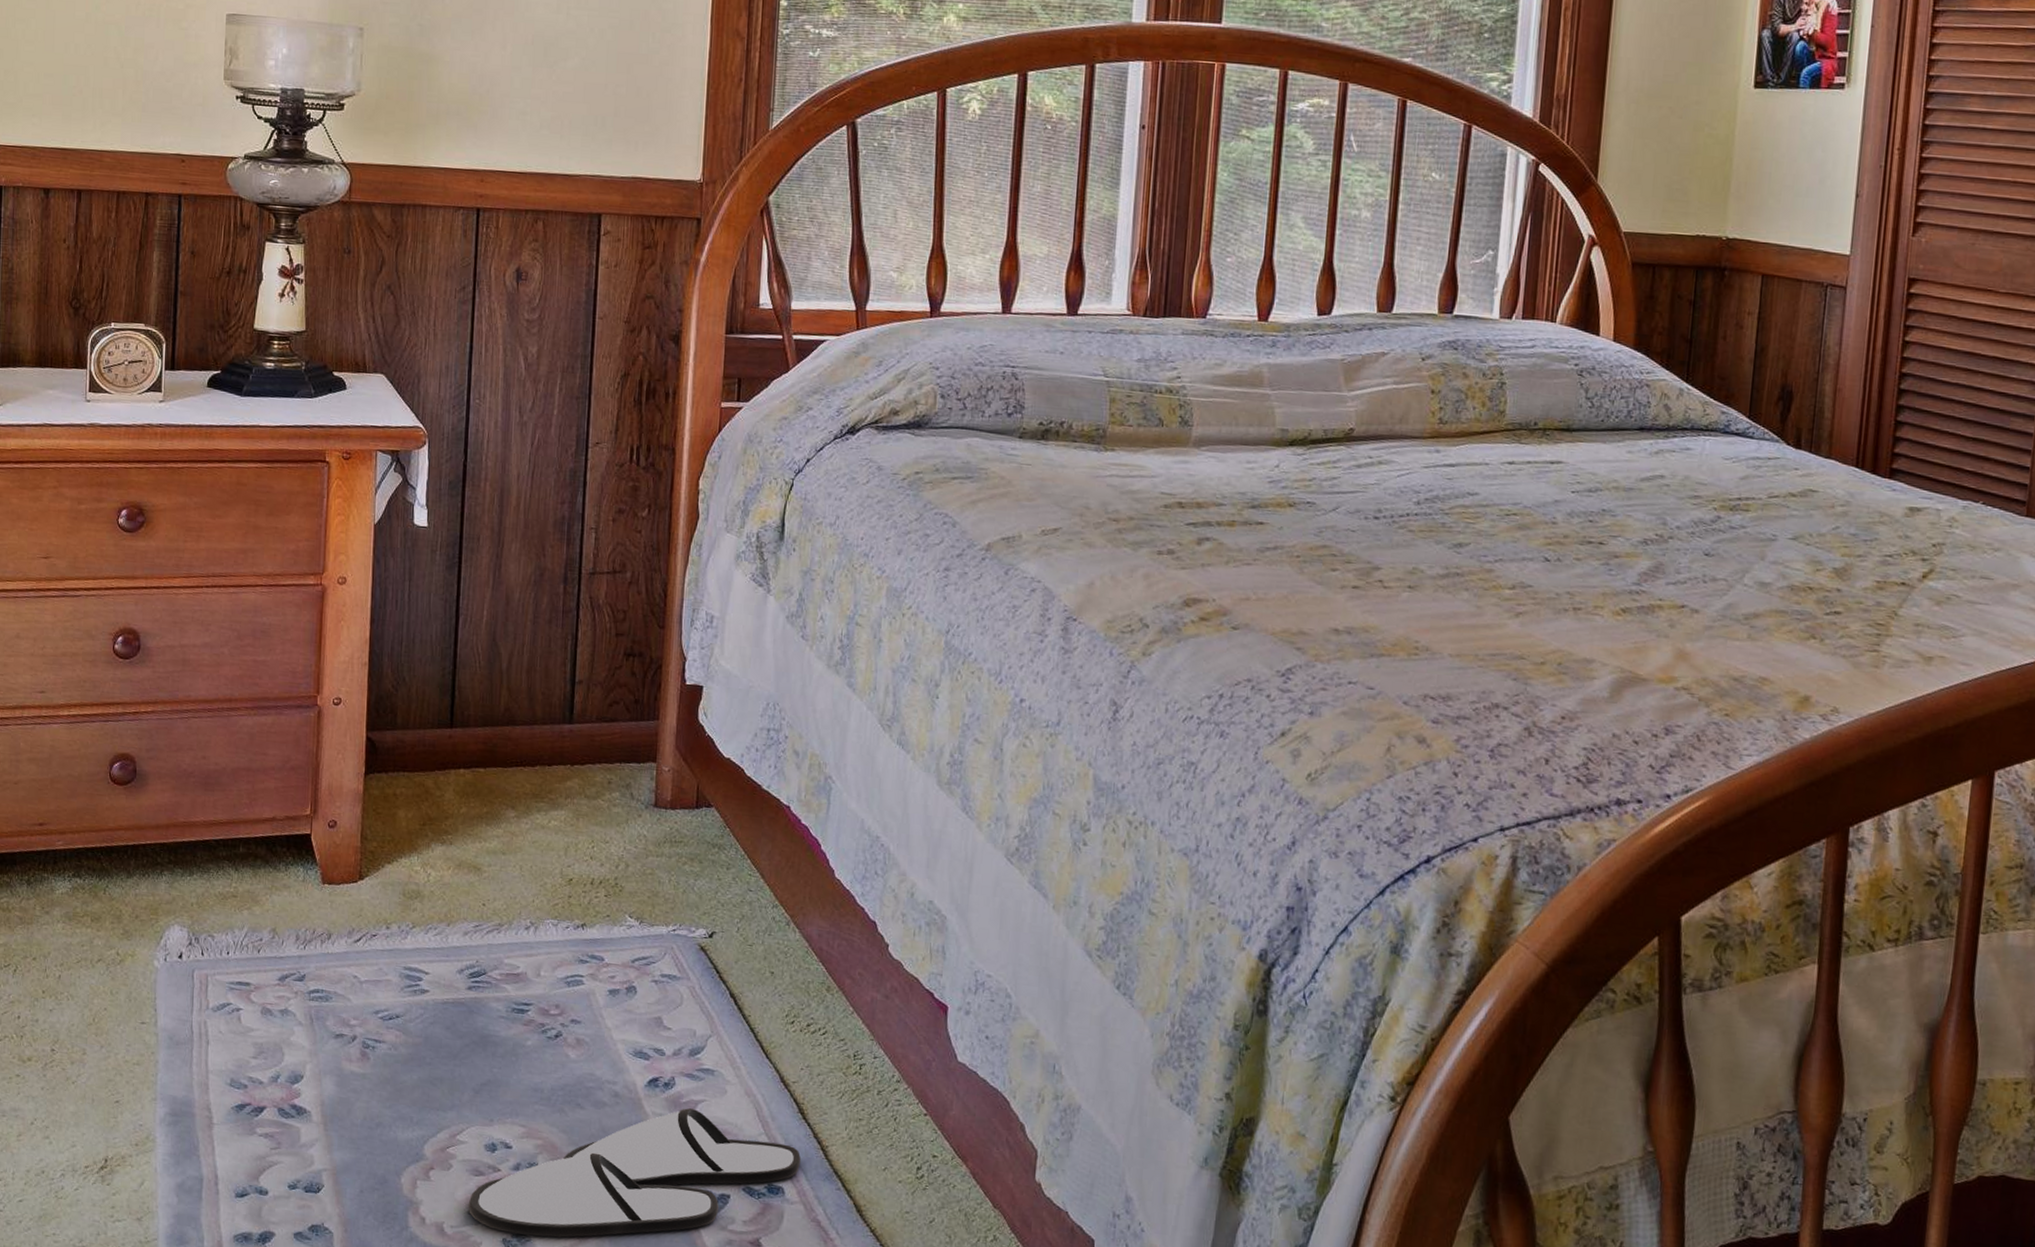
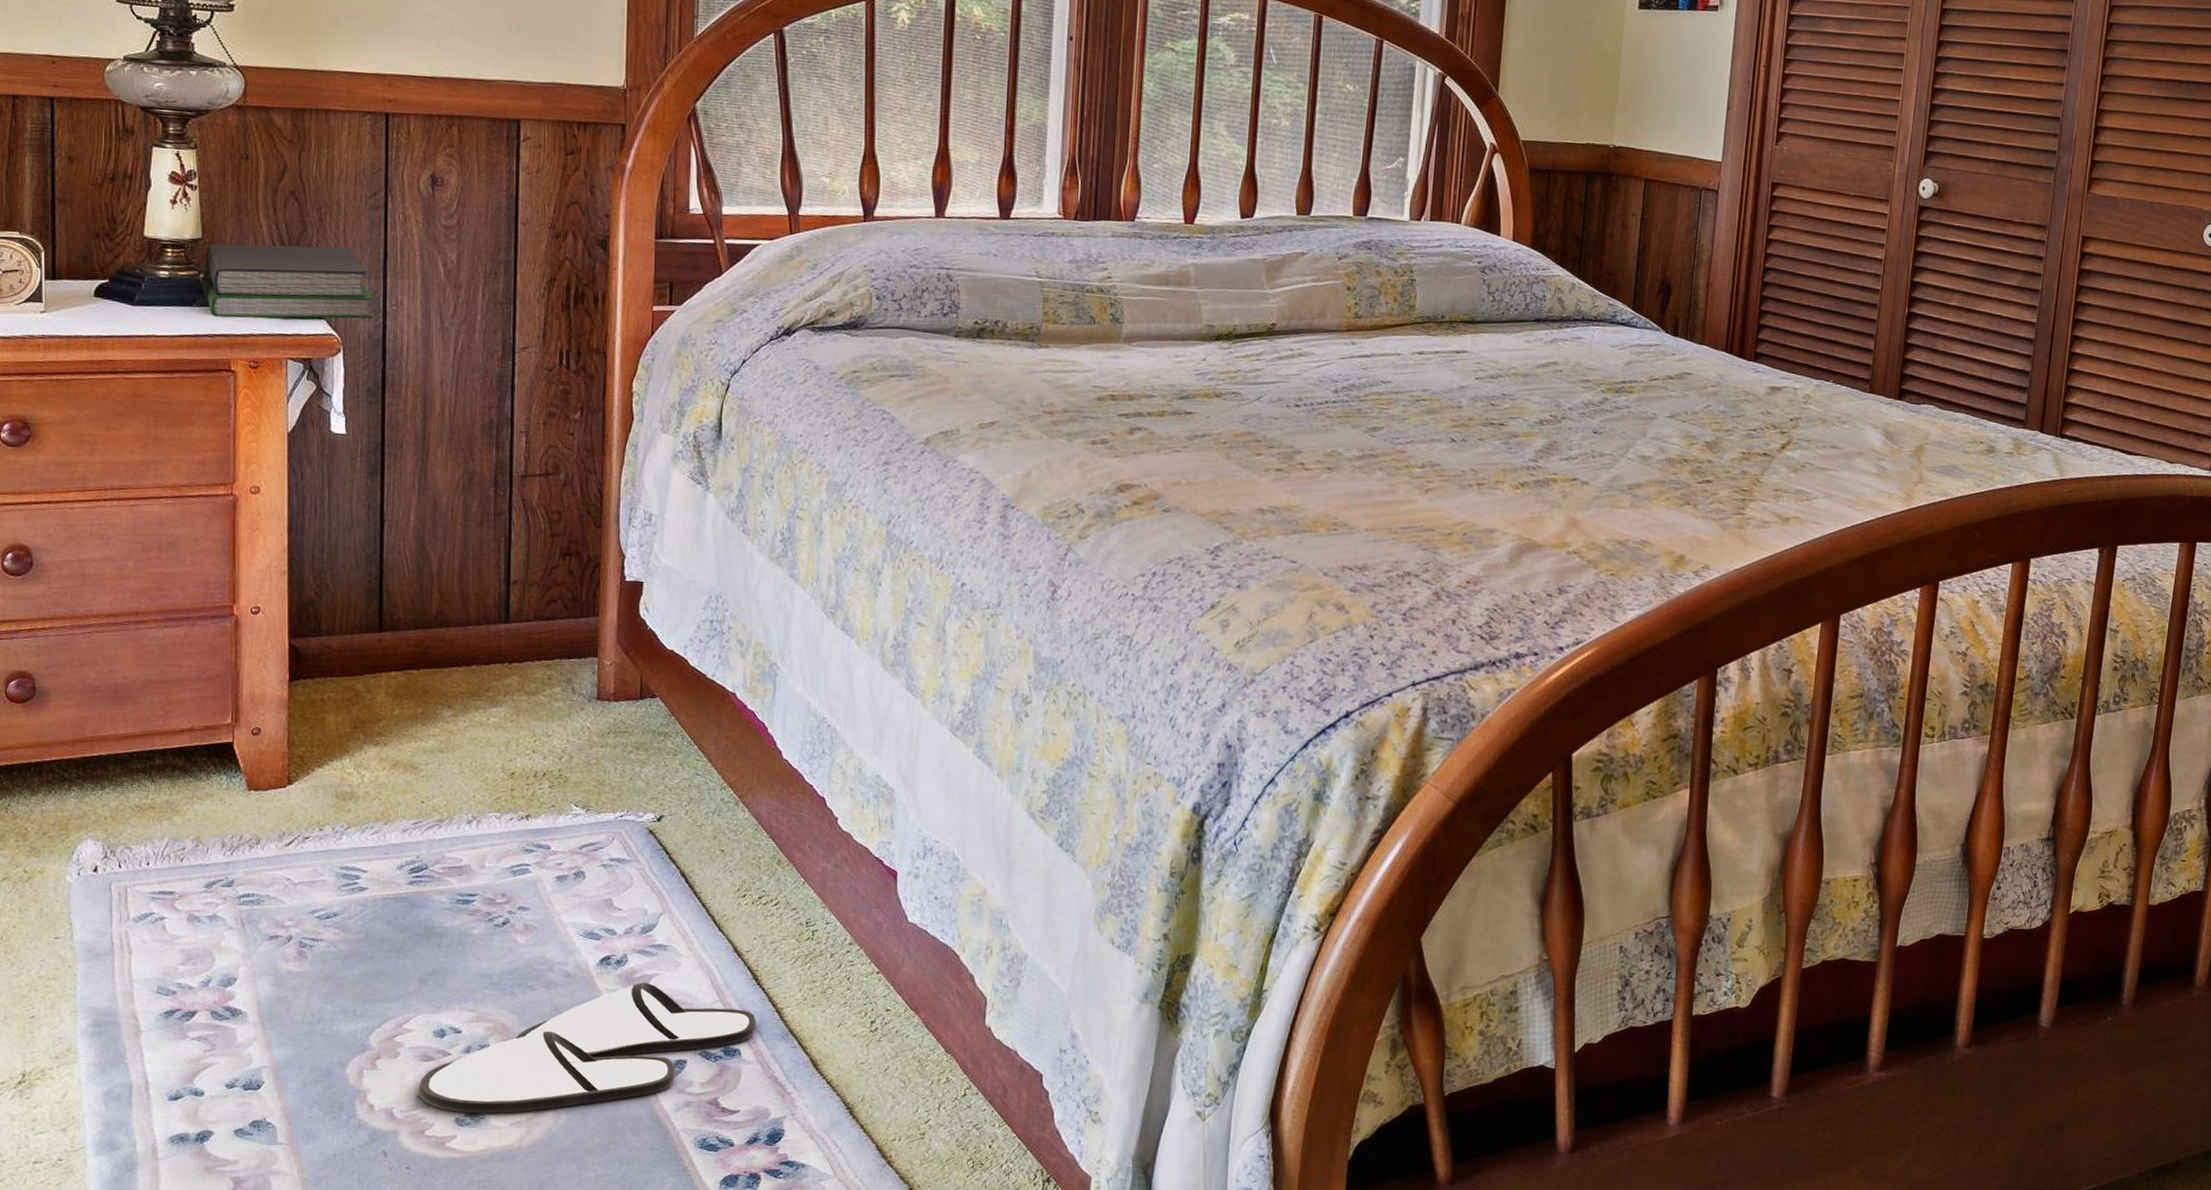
book: none [301,336,459,412] -> present [199,243,374,319]

